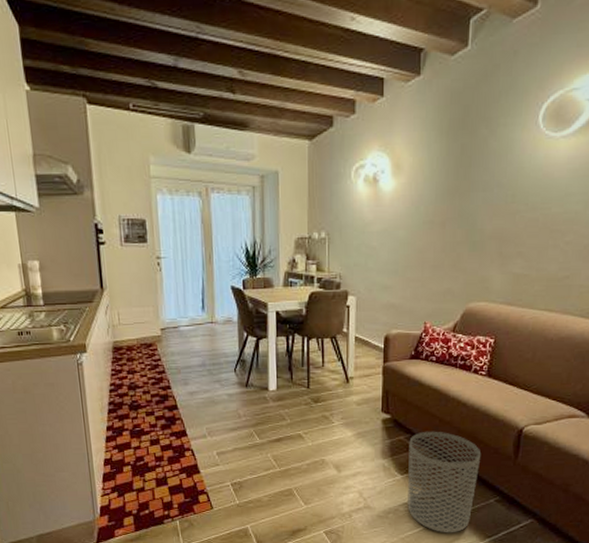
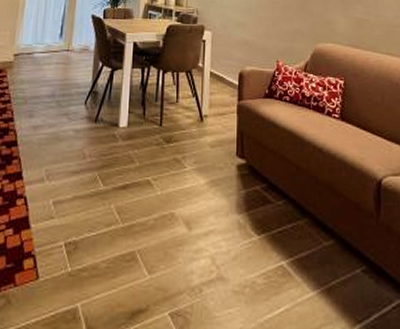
waste bin: present [408,431,482,533] -> none [266,180,342,317]

